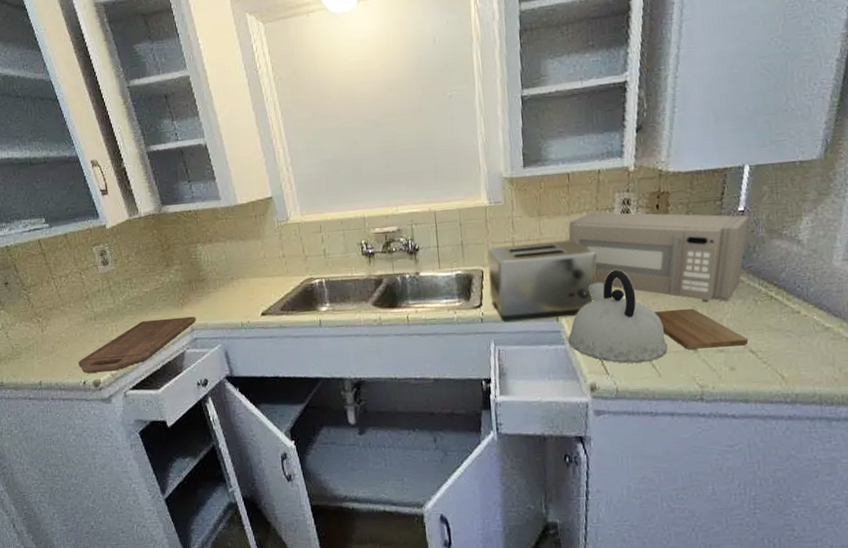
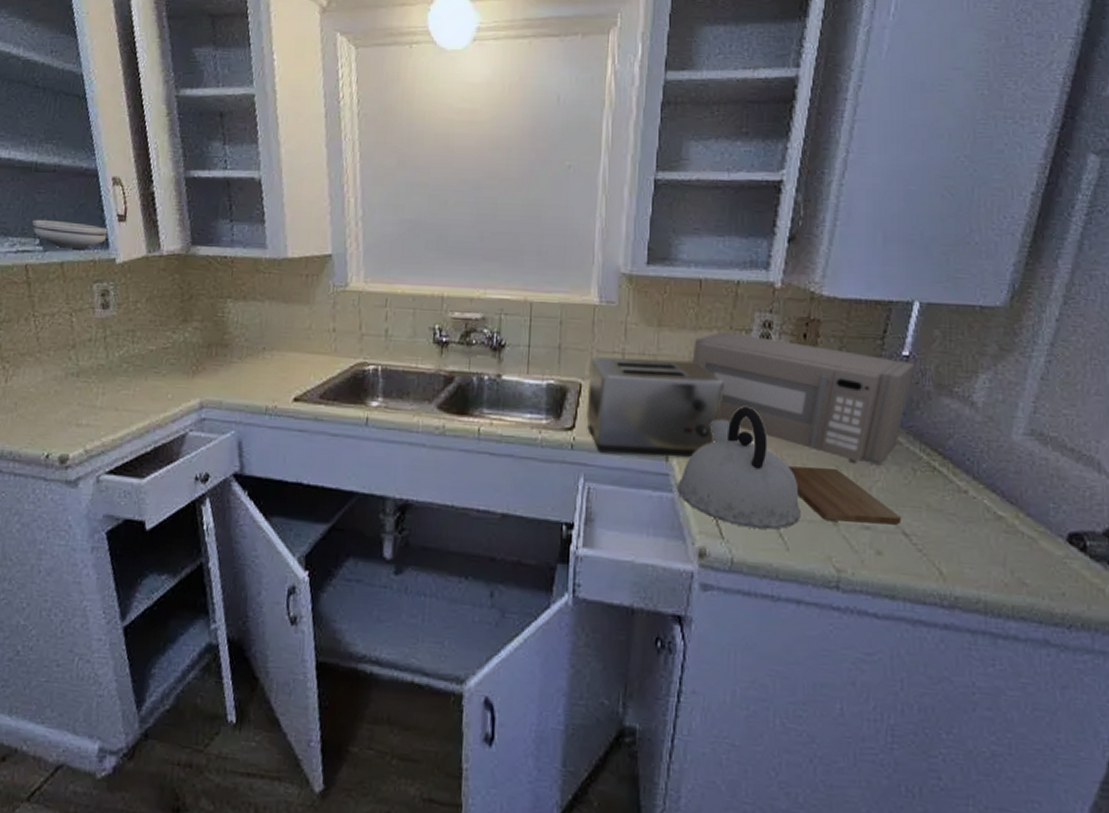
bowl: none [36,201,96,223] -> present [31,219,108,249]
cutting board: present [78,316,196,373] -> none [44,386,209,447]

